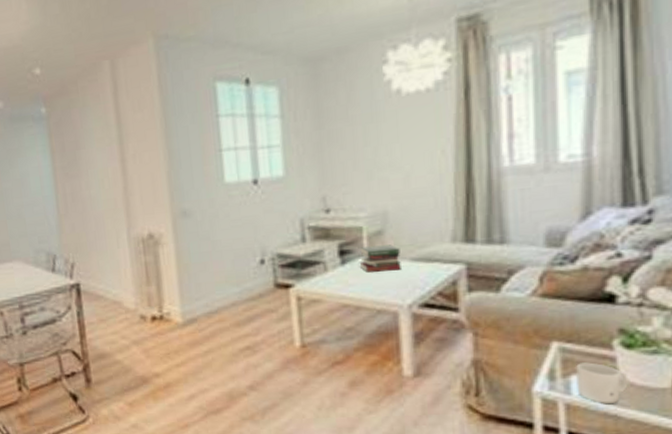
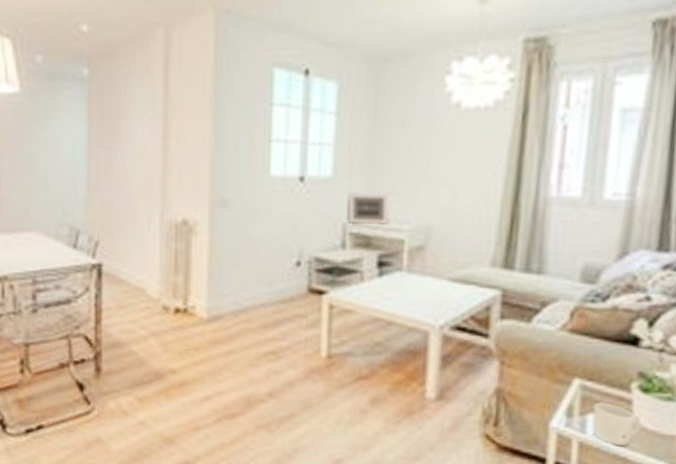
picture frame: none [302,186,344,218] -> present [348,192,389,224]
books: present [360,244,401,273] -> none [398,260,439,289]

